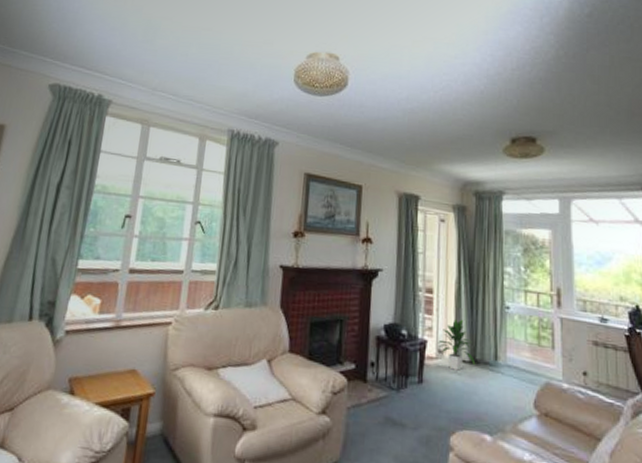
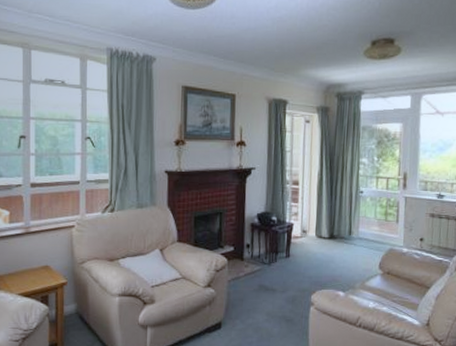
indoor plant: present [438,319,476,371] -> none [302,204,333,245]

